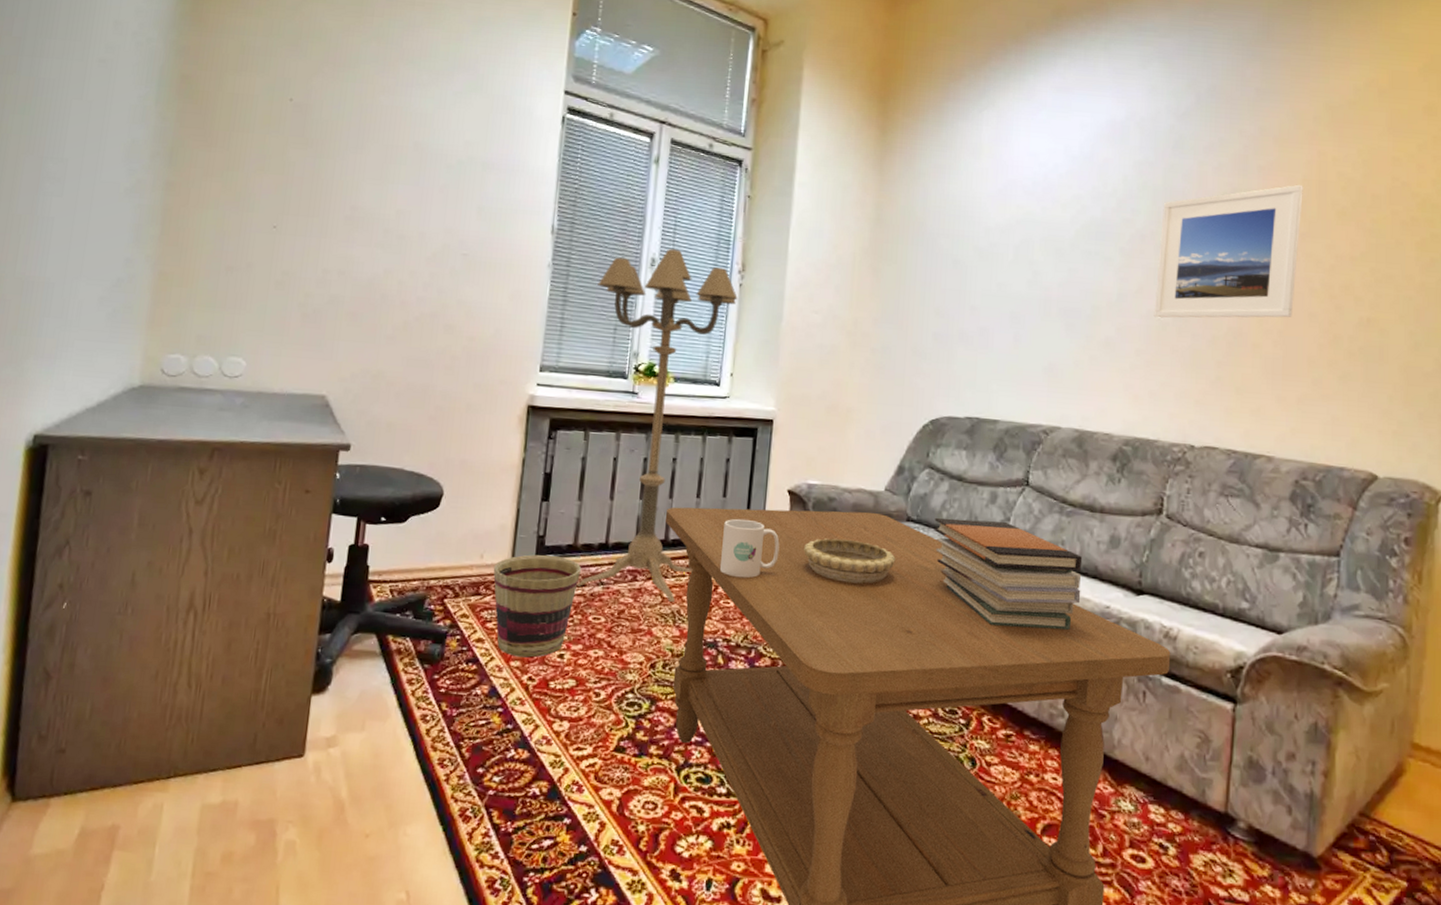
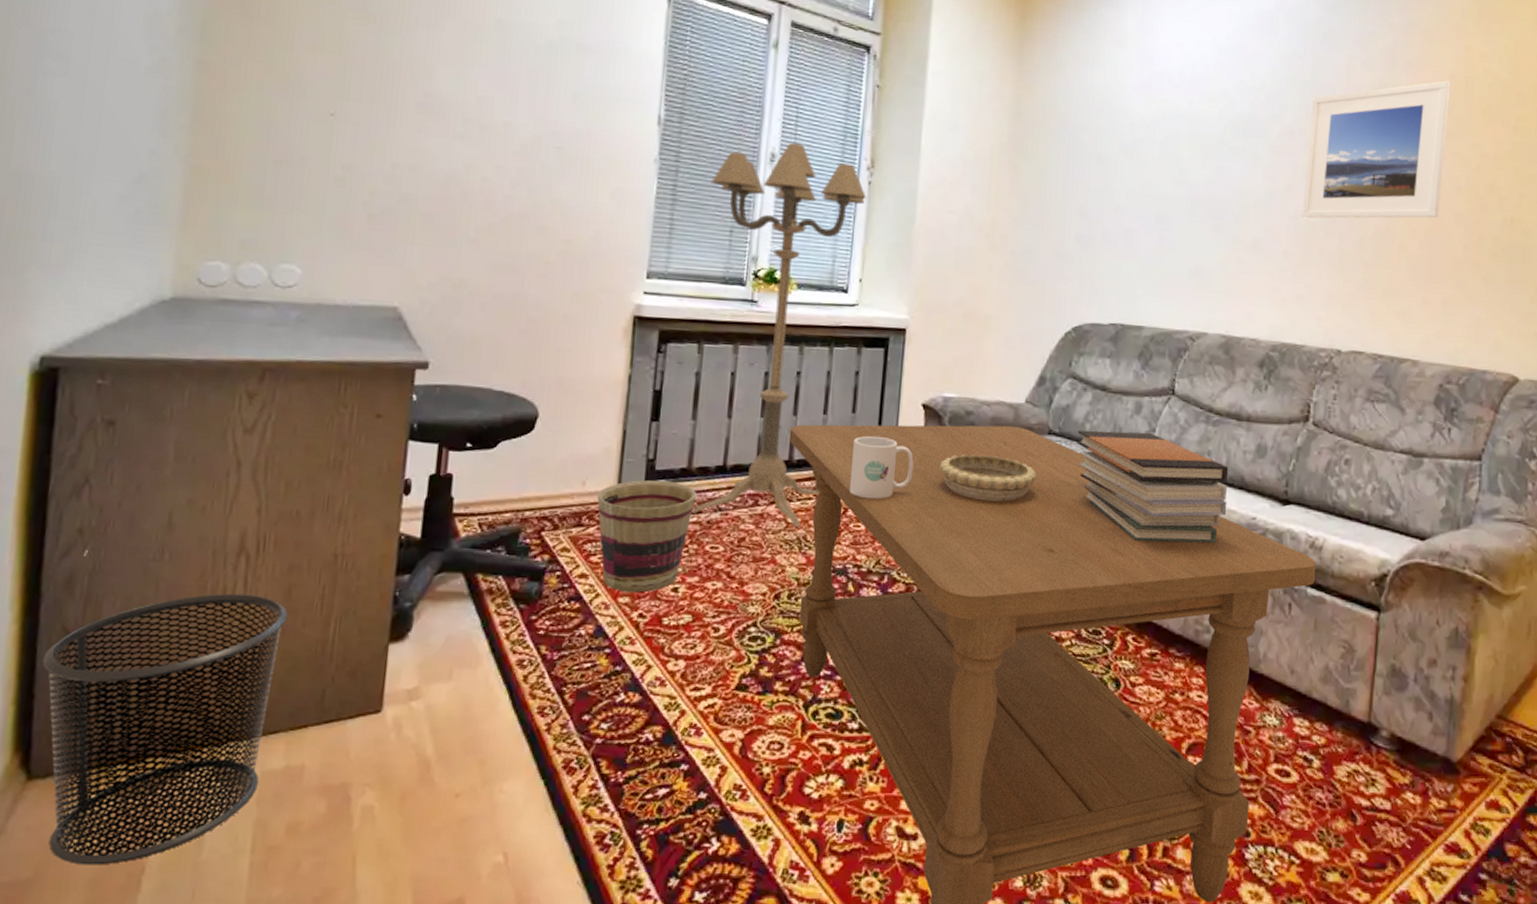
waste bin: none [27,645,228,880] -> present [42,593,288,865]

